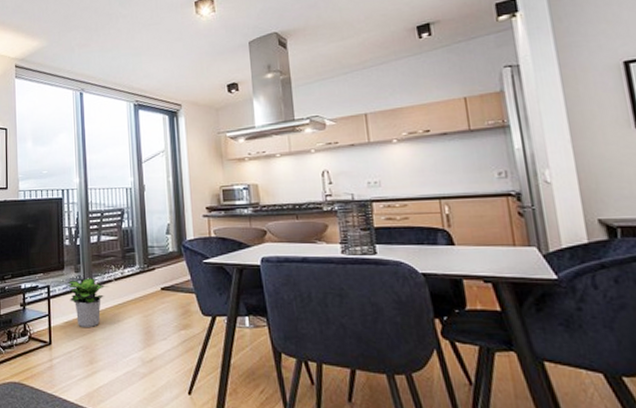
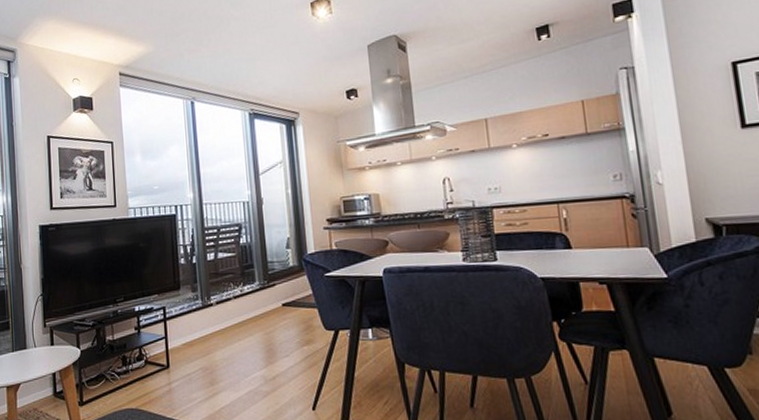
potted plant: present [64,278,109,328] -> none [181,297,228,349]

